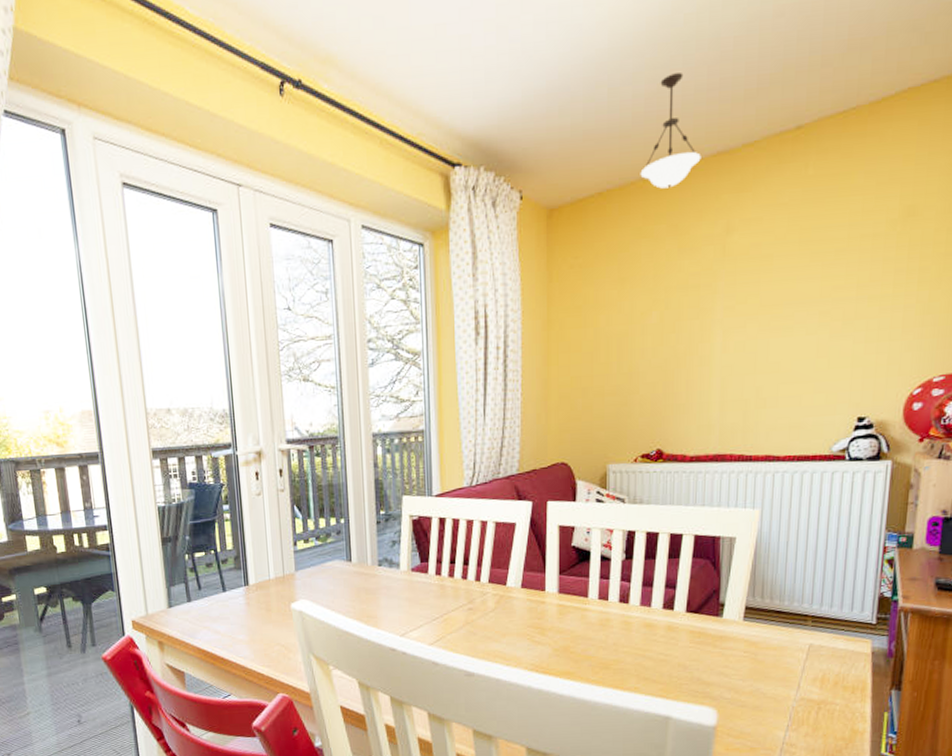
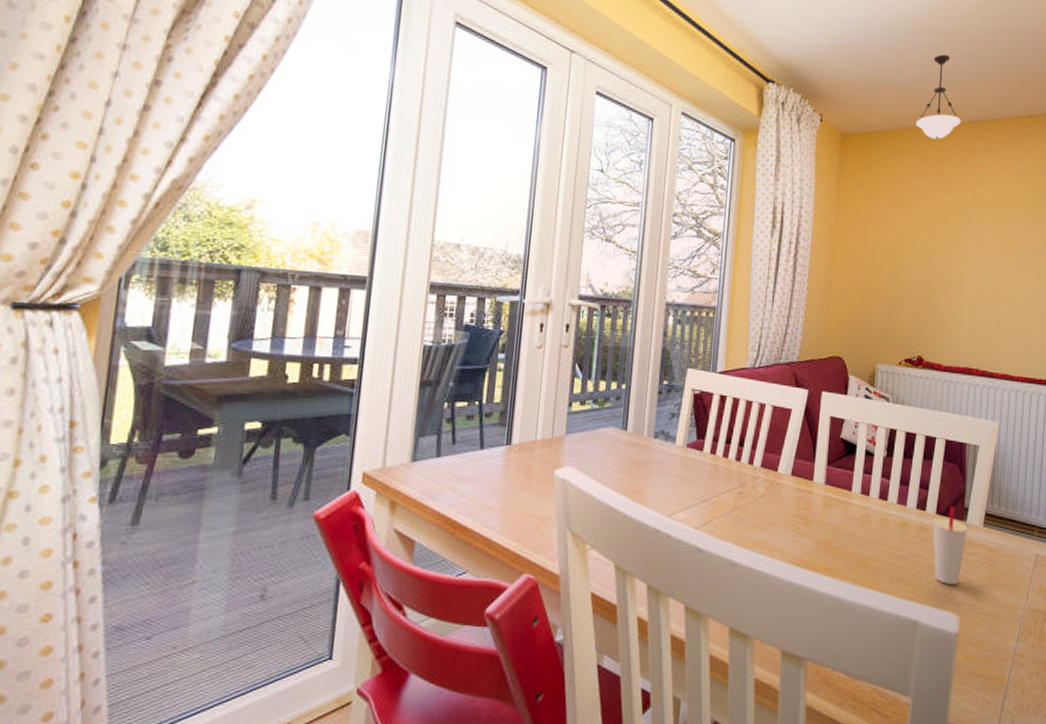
cup: none [682,602,724,681] -> present [932,505,968,585]

